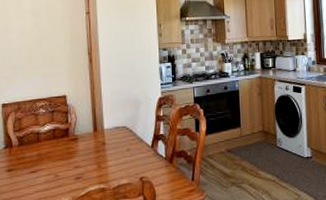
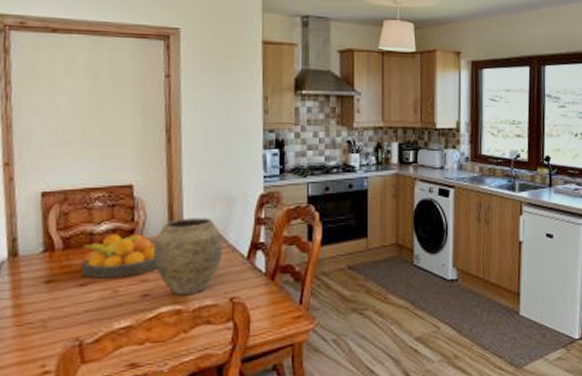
fruit bowl: none [31,131,86,167] -> present [80,233,157,279]
vase: none [82,117,133,178] -> present [152,217,223,296]

